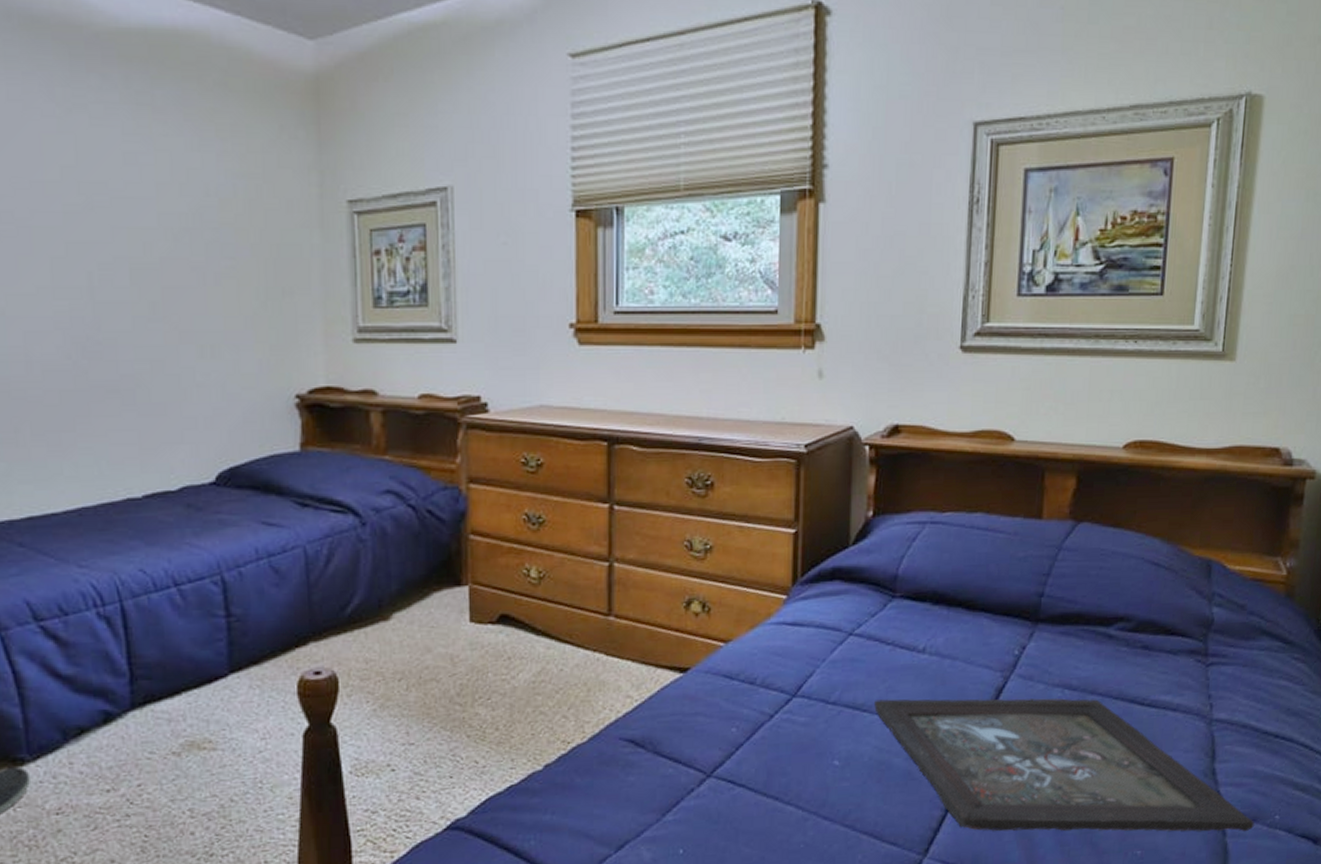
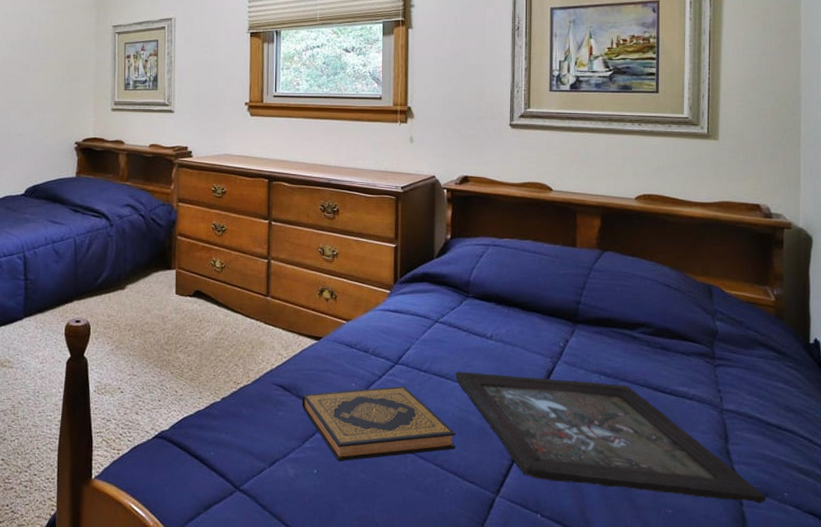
hardback book: none [661,725,873,836] -> present [302,386,456,462]

